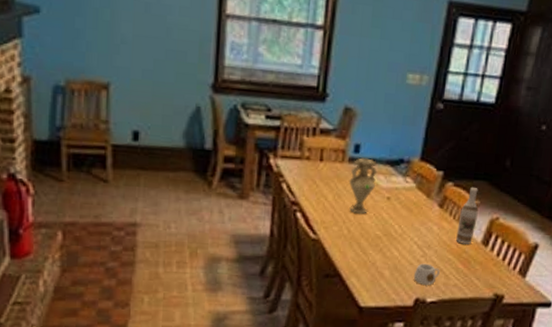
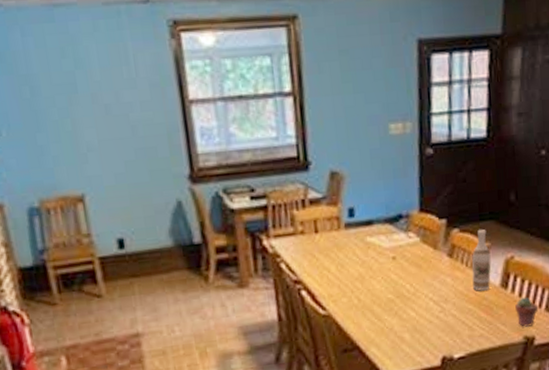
vase: present [349,158,378,214] -> none [348,220,379,281]
mug: present [413,263,440,285] -> none [435,318,462,342]
potted succulent: none [491,257,512,285] -> present [515,297,538,327]

